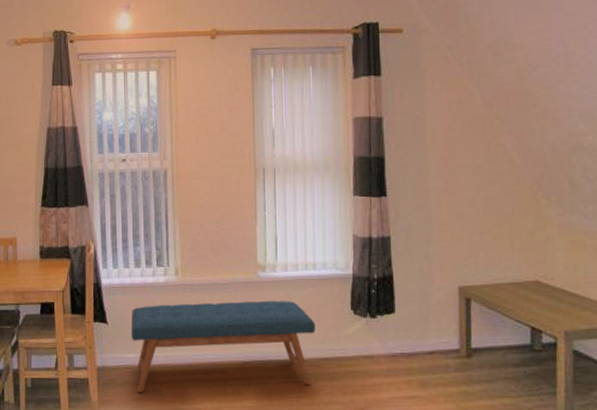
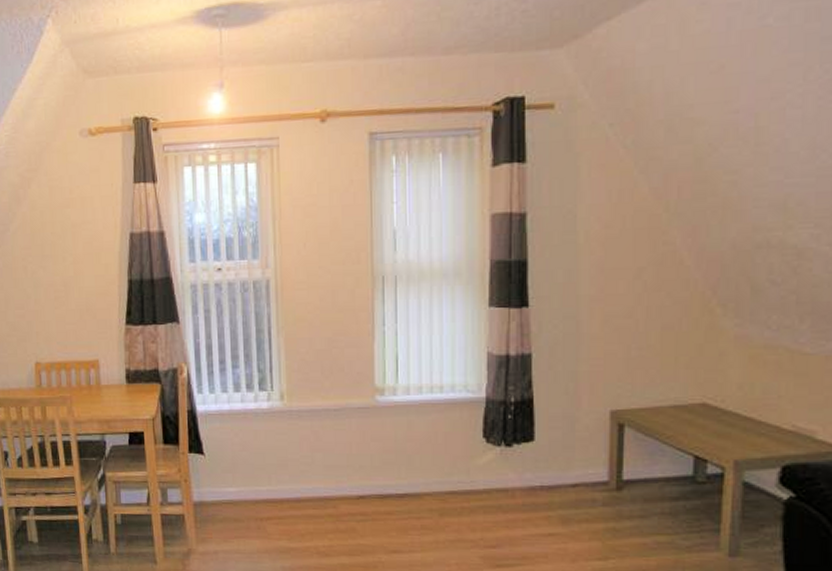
bench: present [131,300,316,393] -> none [230,428,441,530]

